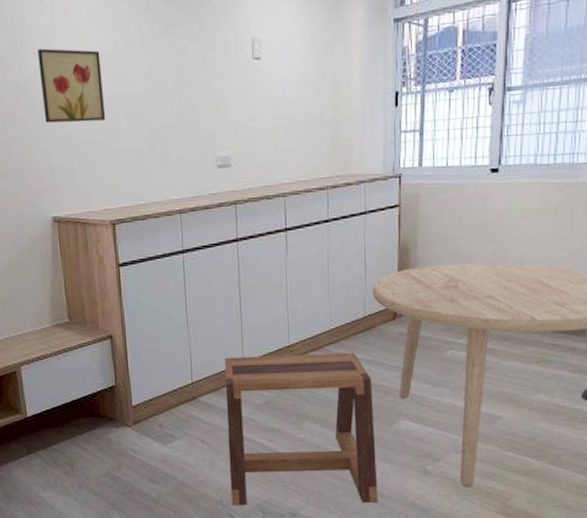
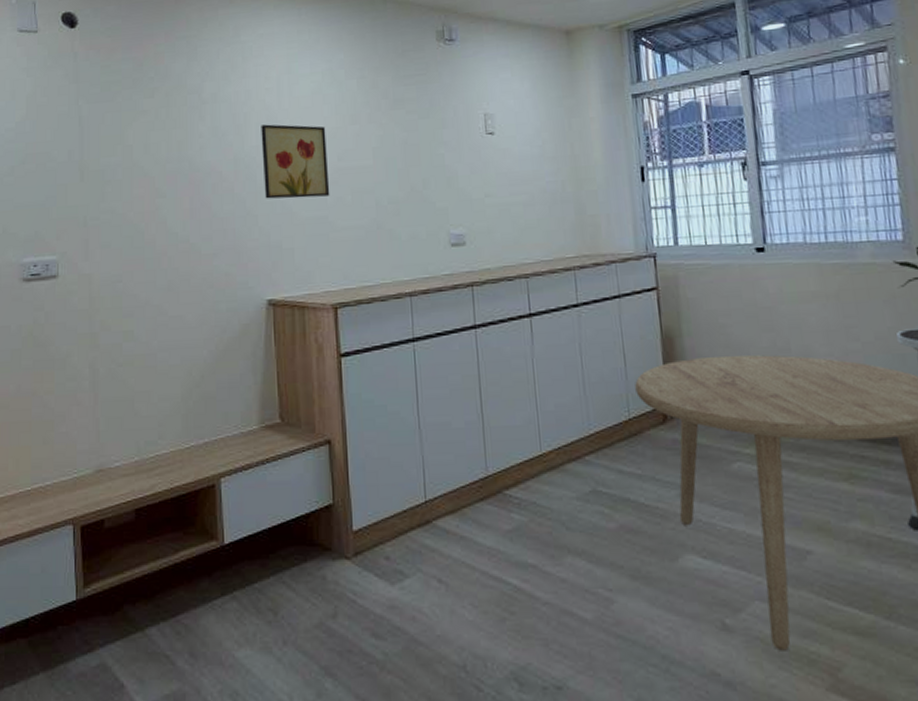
stool: present [224,352,378,505] -> none [464,464,668,672]

